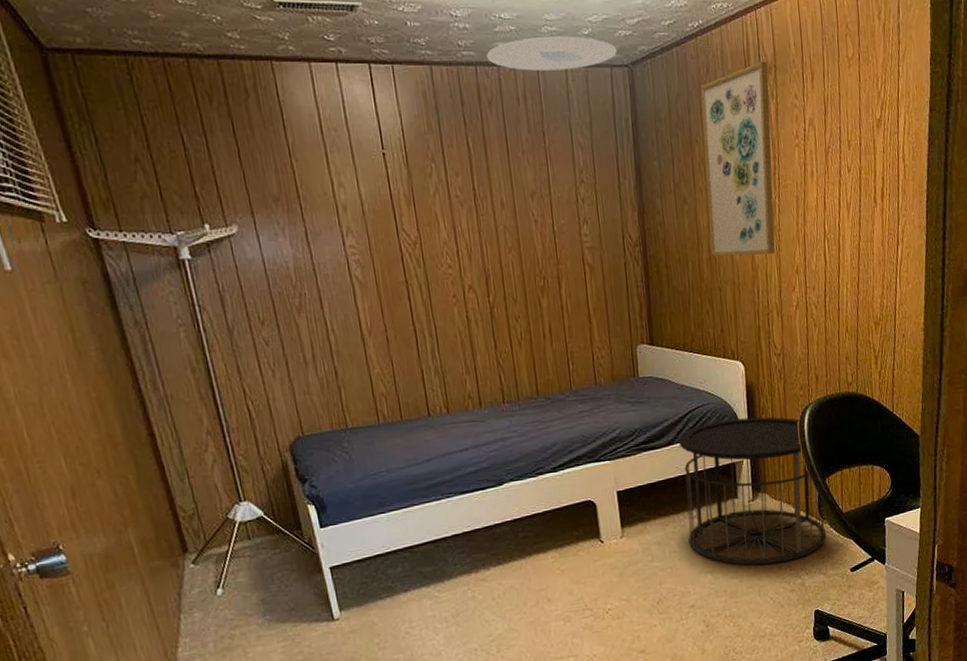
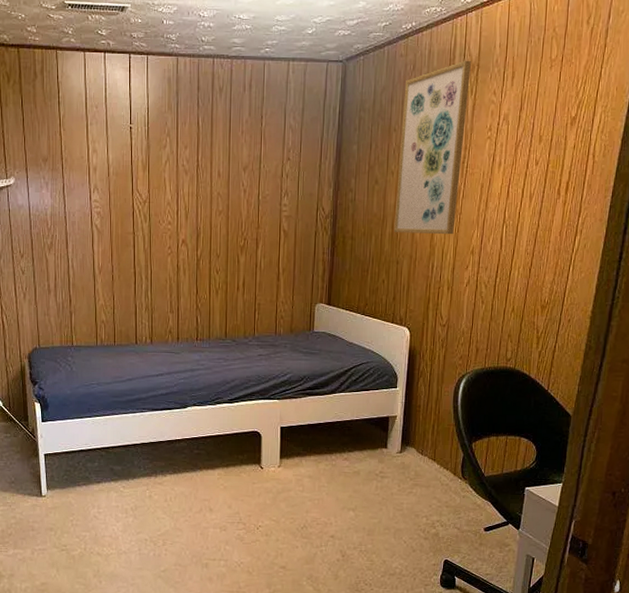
ceiling light: present [487,37,617,71] -> none [224,35,335,64]
side table: present [678,417,827,565] -> none [337,378,466,512]

